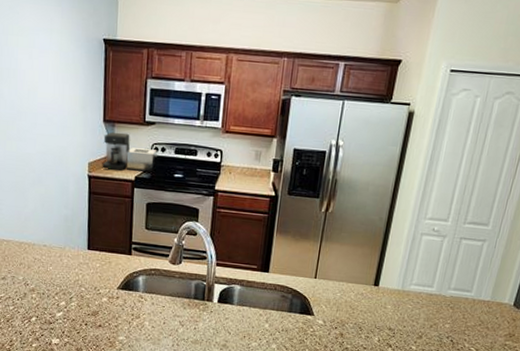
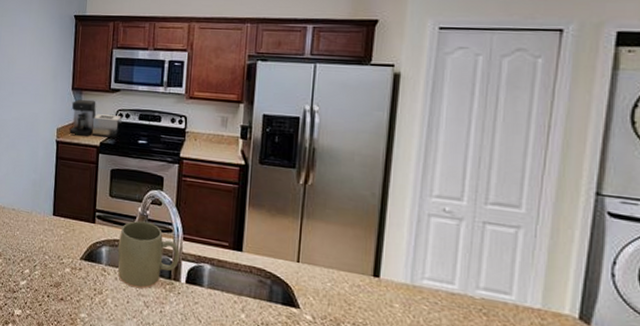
mug: none [153,250,213,311] -> present [117,220,180,289]

